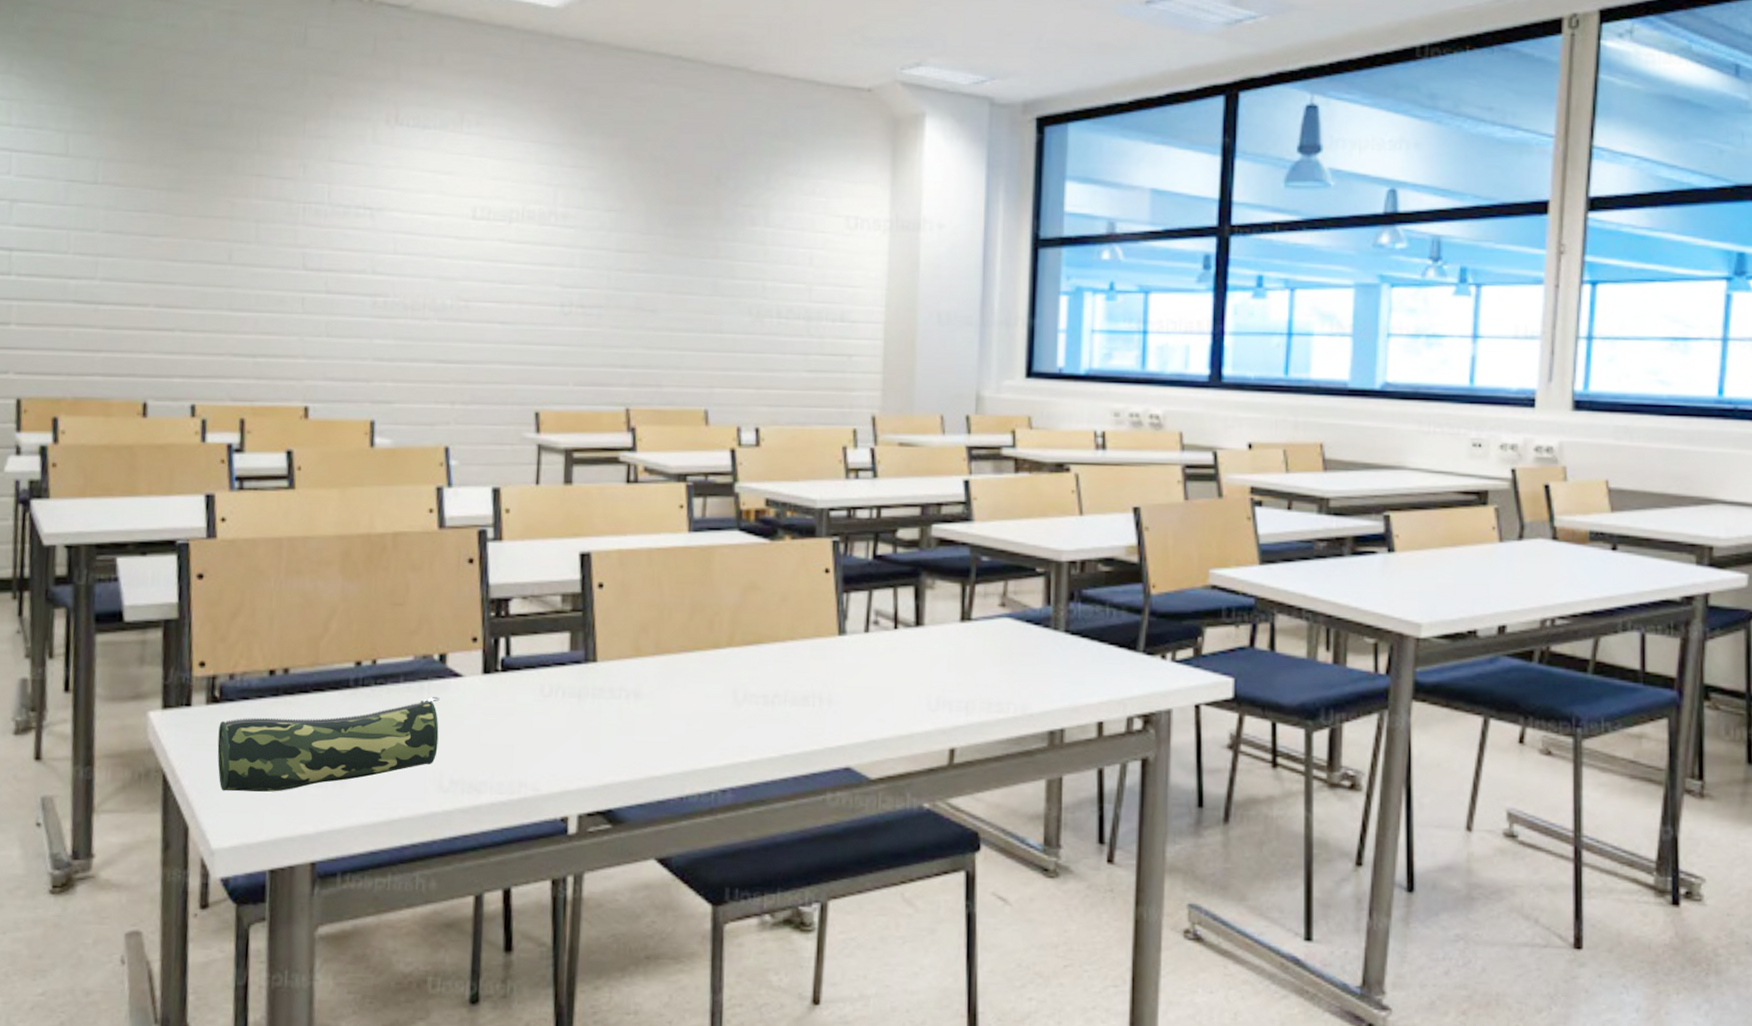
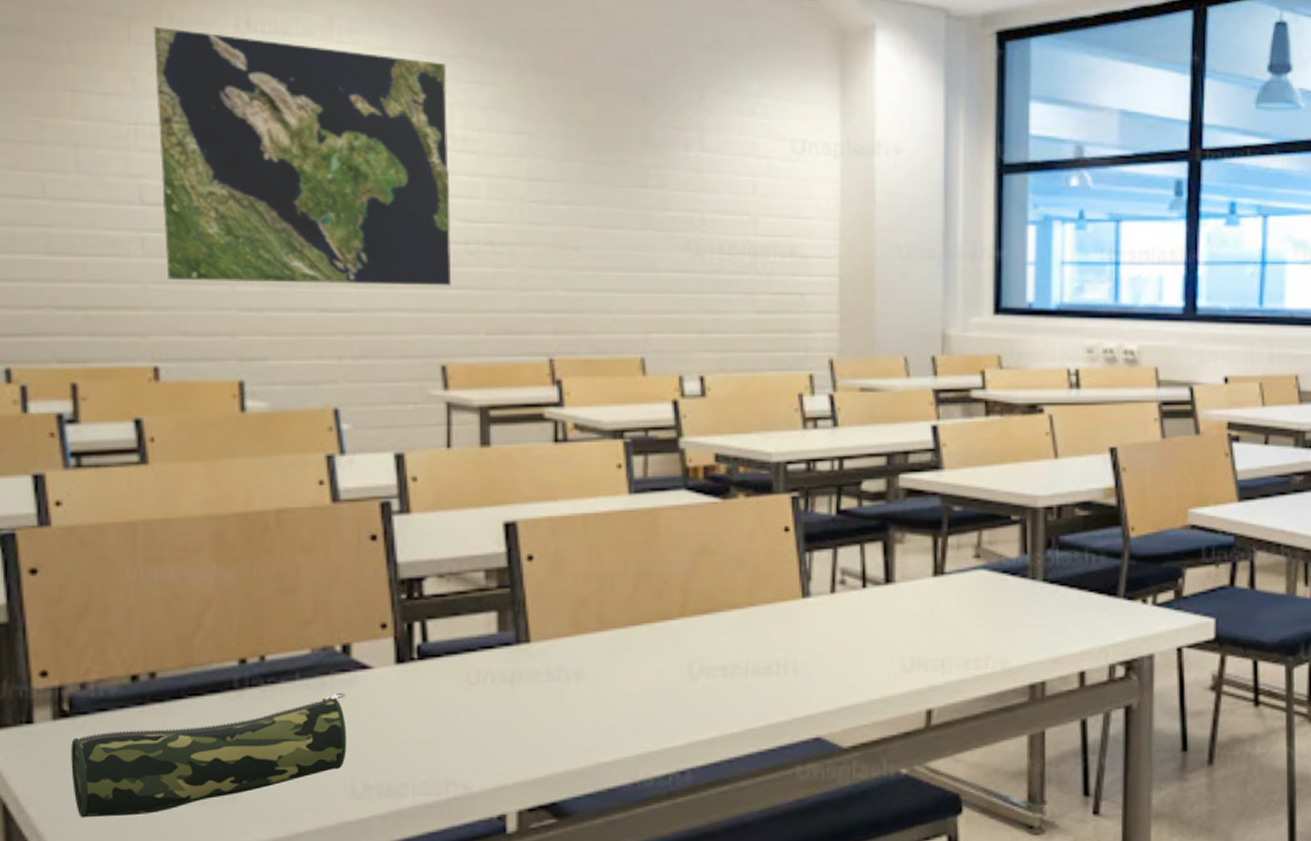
world map: none [320,123,554,343] -> present [153,27,452,286]

